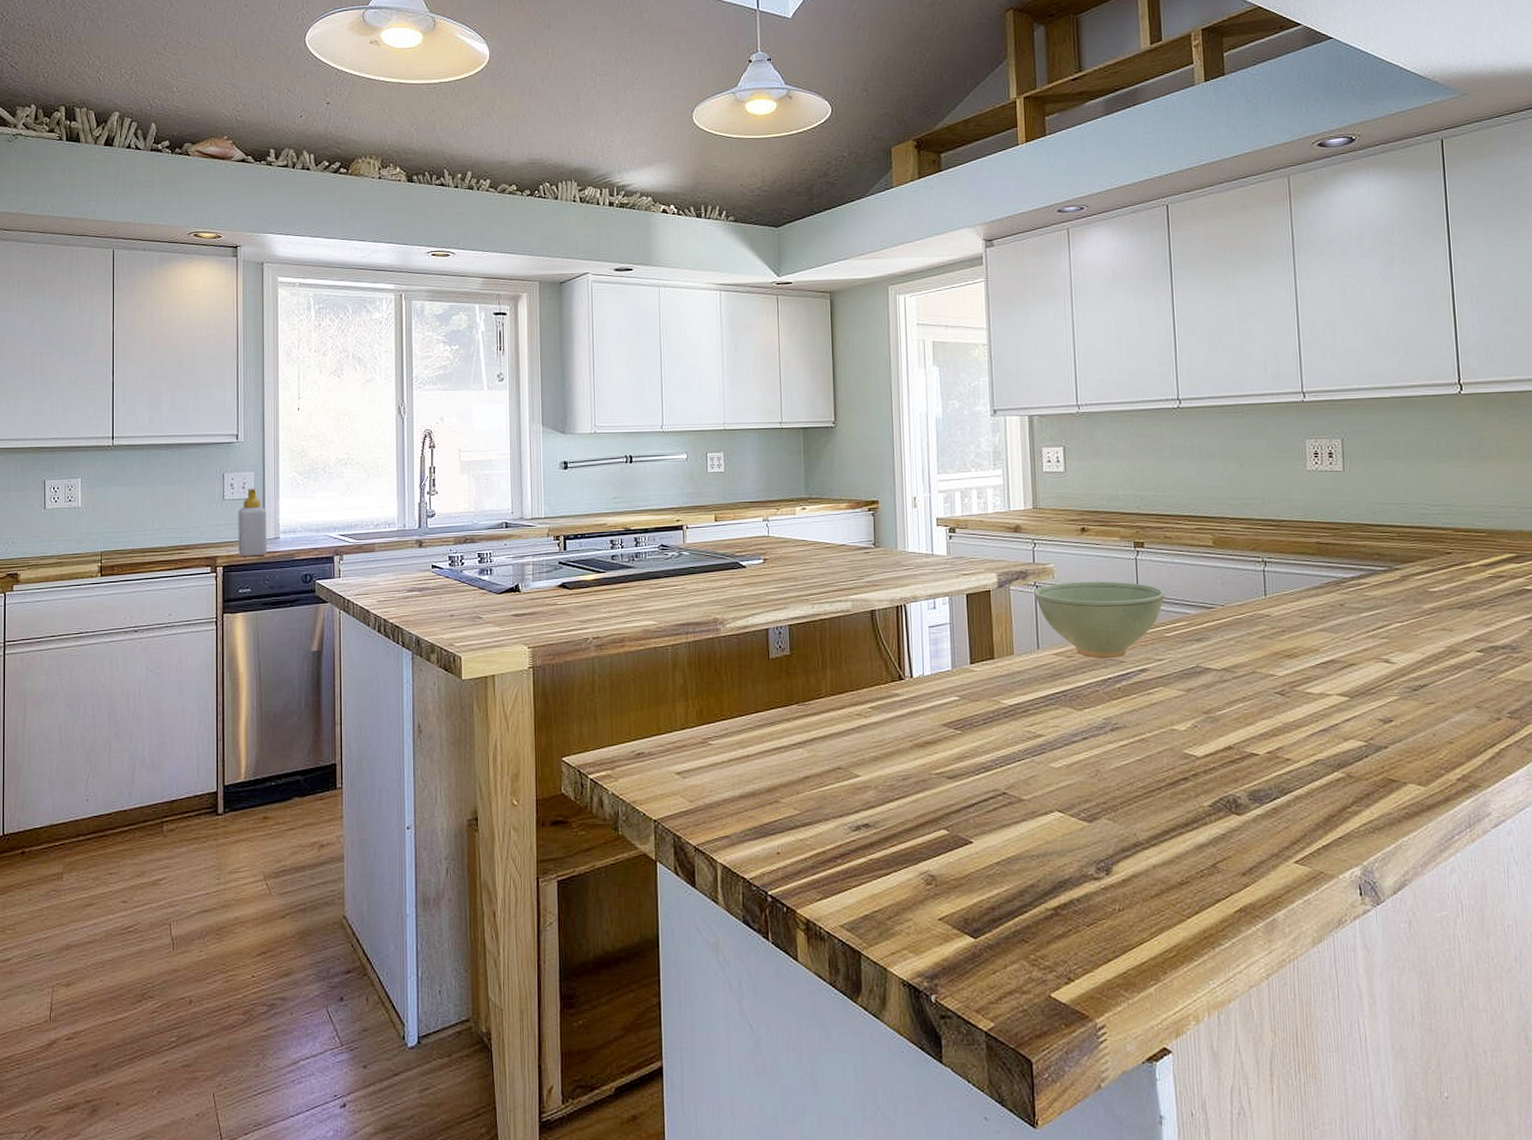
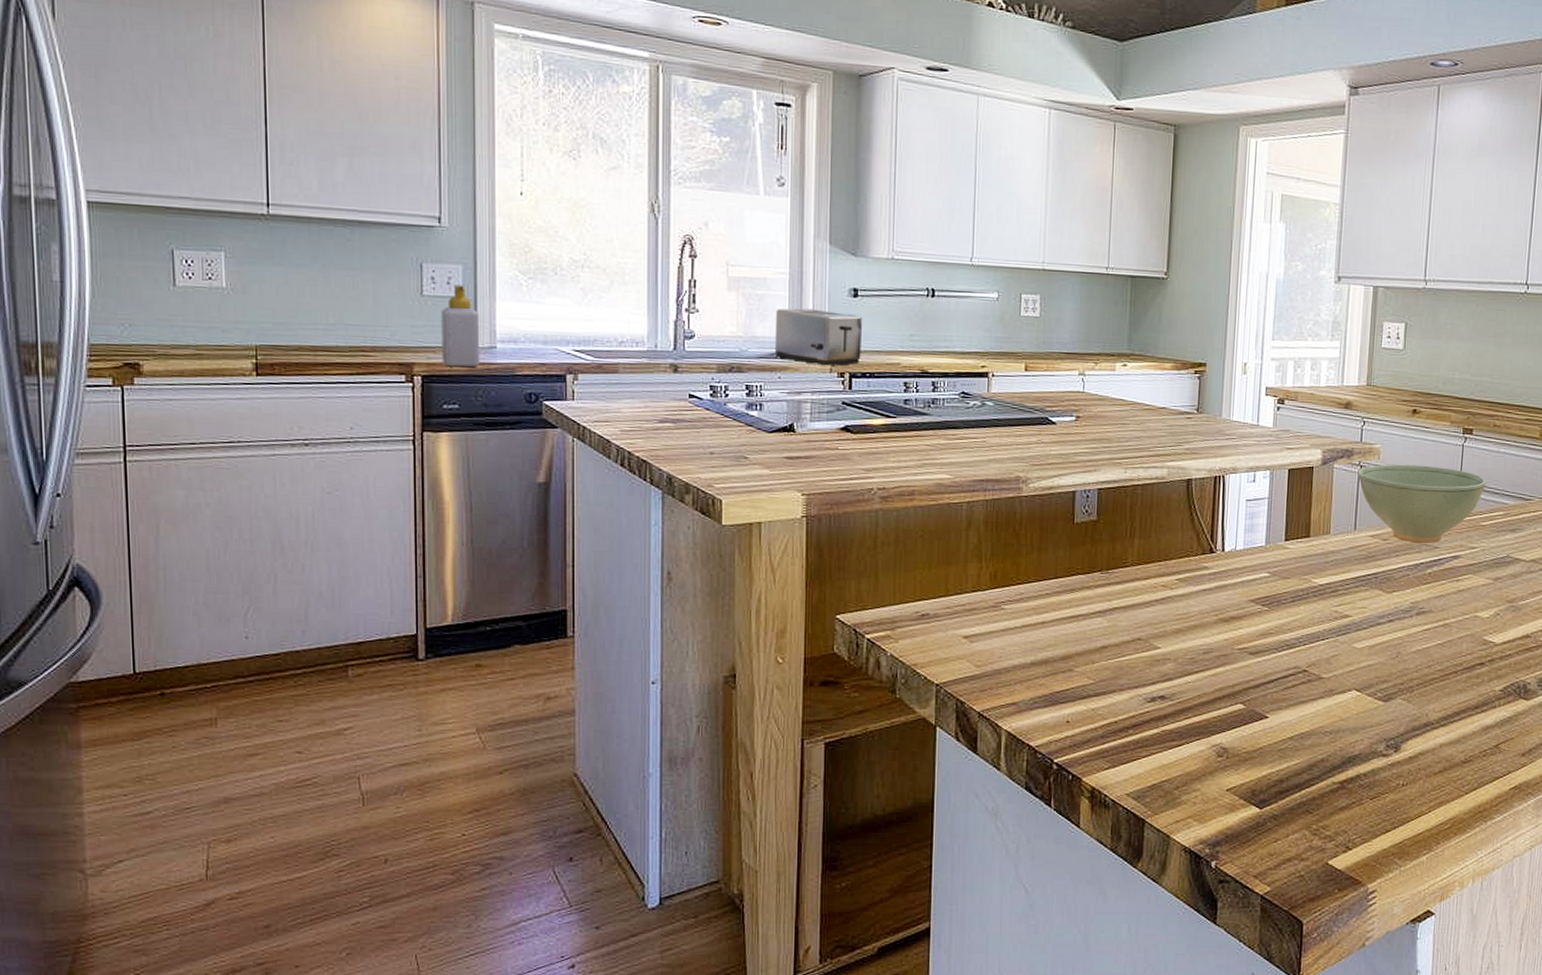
toaster: none [500,482,573,531] -> present [774,308,862,366]

